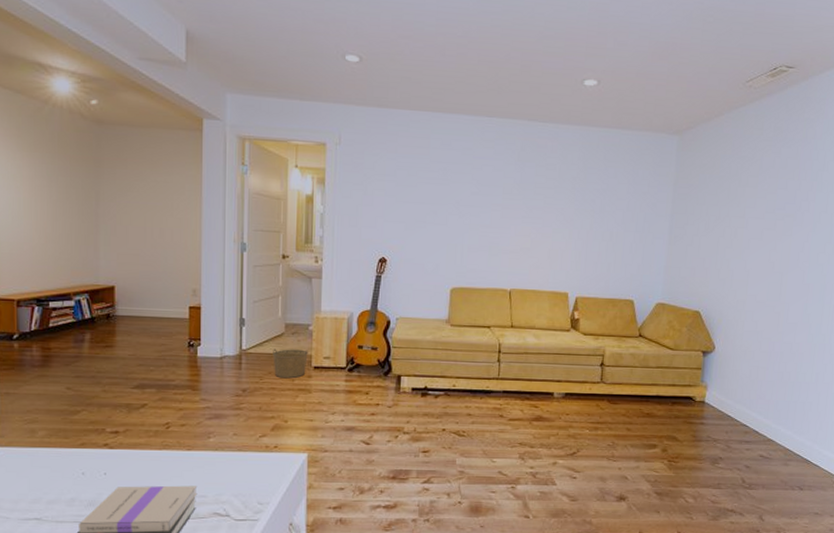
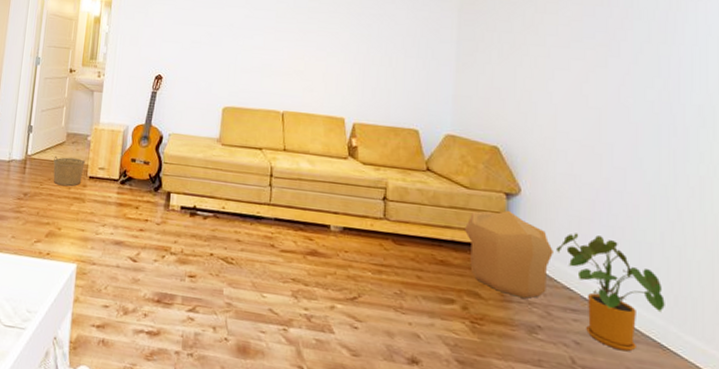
pouf: none [667,366,736,437] -> present [464,210,553,299]
house plant: none [738,380,813,468] -> present [556,233,665,352]

